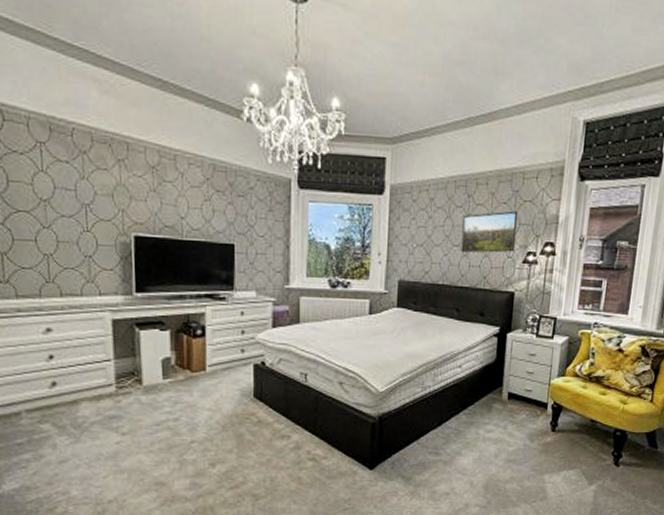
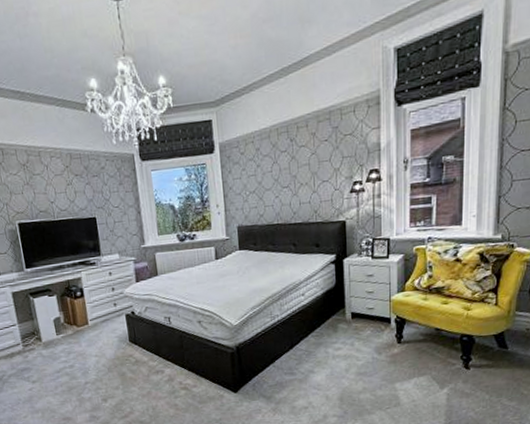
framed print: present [461,211,519,253] -> none [288,146,342,193]

